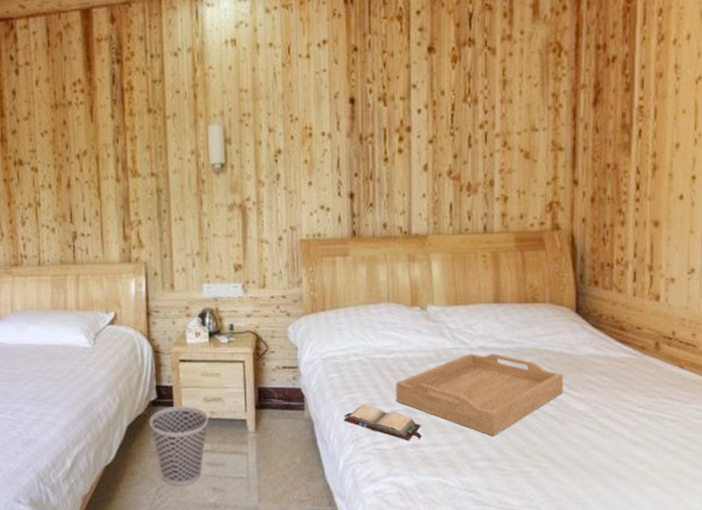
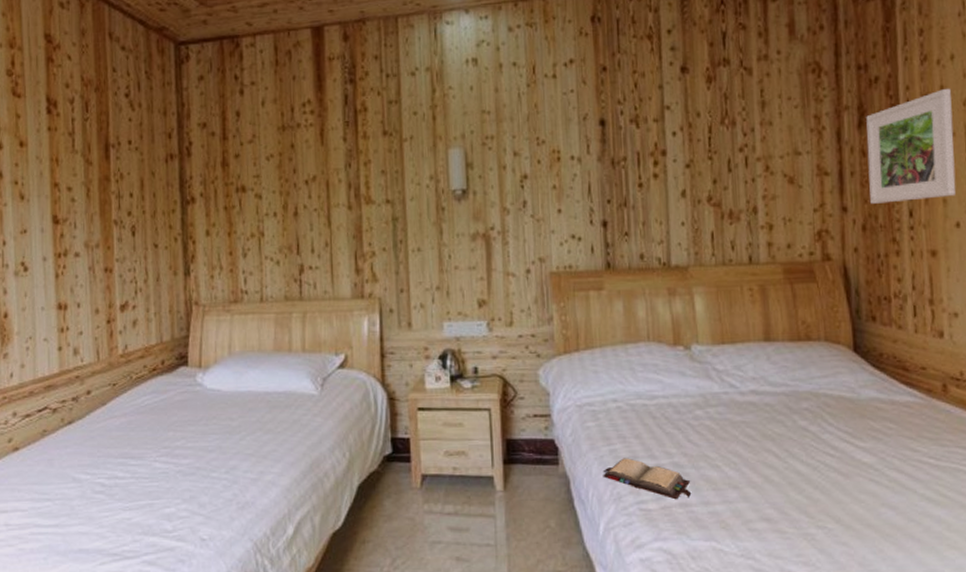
wastebasket: present [149,405,209,486] -> none [383,461,451,556]
serving tray: present [396,353,564,437] -> none [660,398,846,493]
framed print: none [600,67,686,177] -> present [866,88,957,204]

